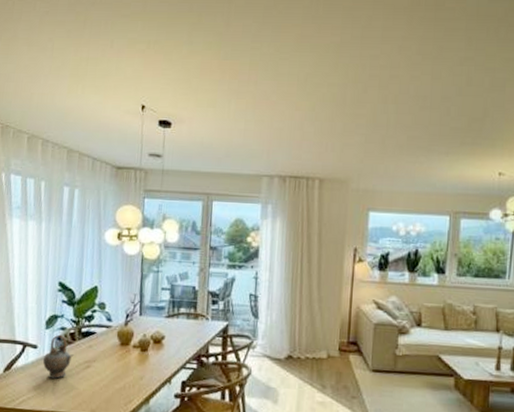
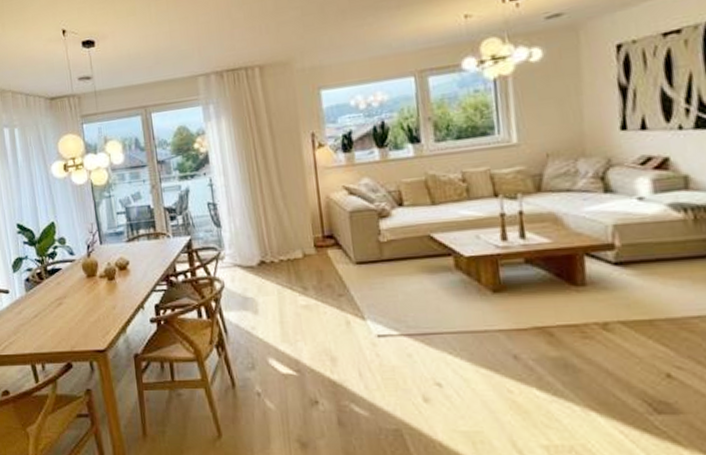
teapot: present [42,334,74,379] -> none [16,276,45,321]

